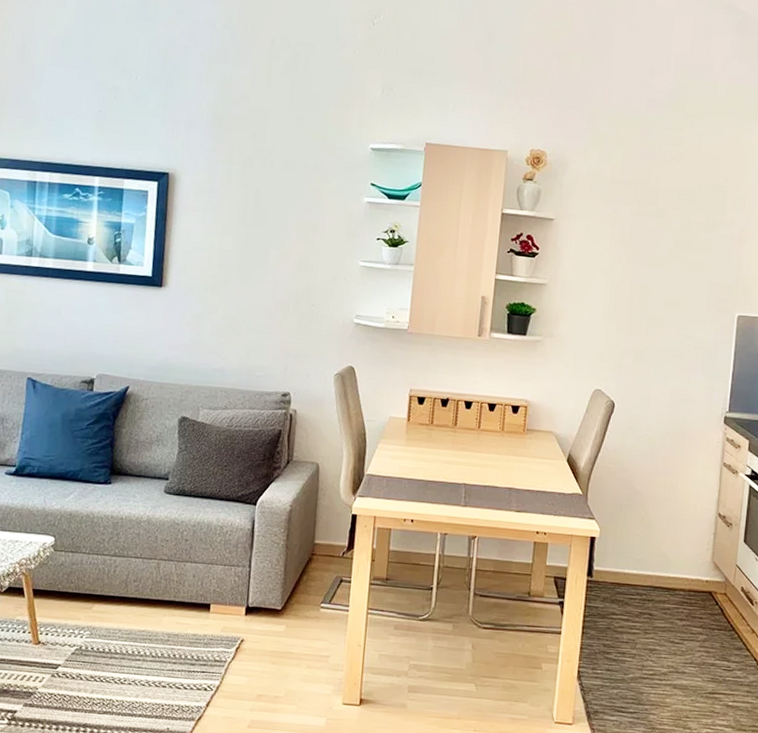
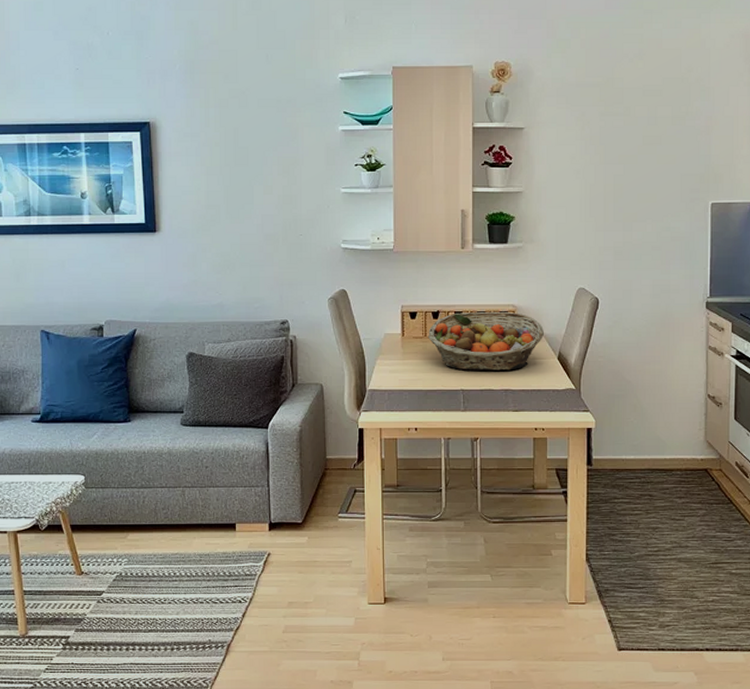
fruit basket: none [434,402,555,468] -> present [428,311,544,371]

